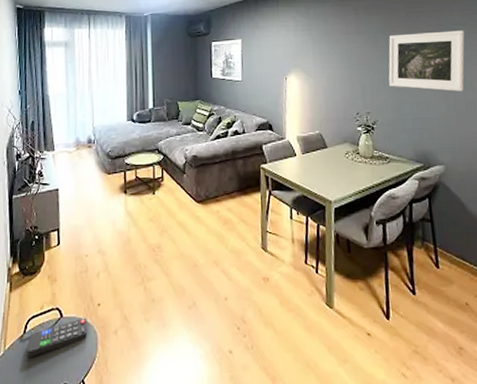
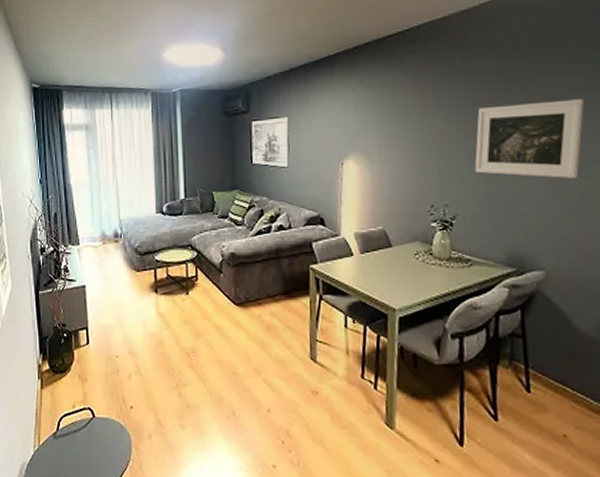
remote control: present [26,317,87,357] -> none [60,419,120,454]

